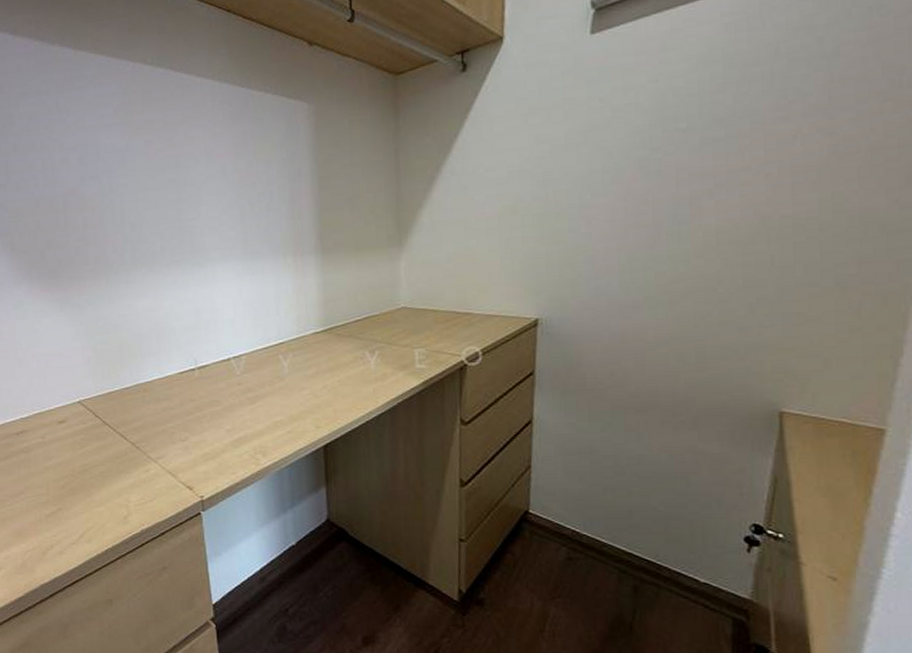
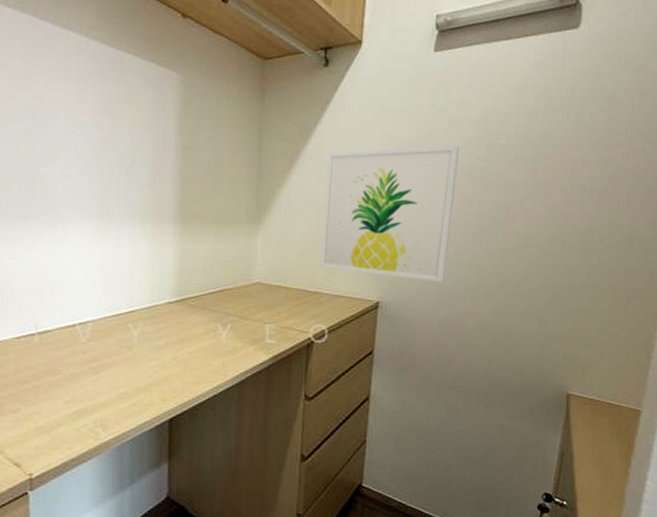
wall art: none [469,138,628,293] -> present [320,145,460,282]

